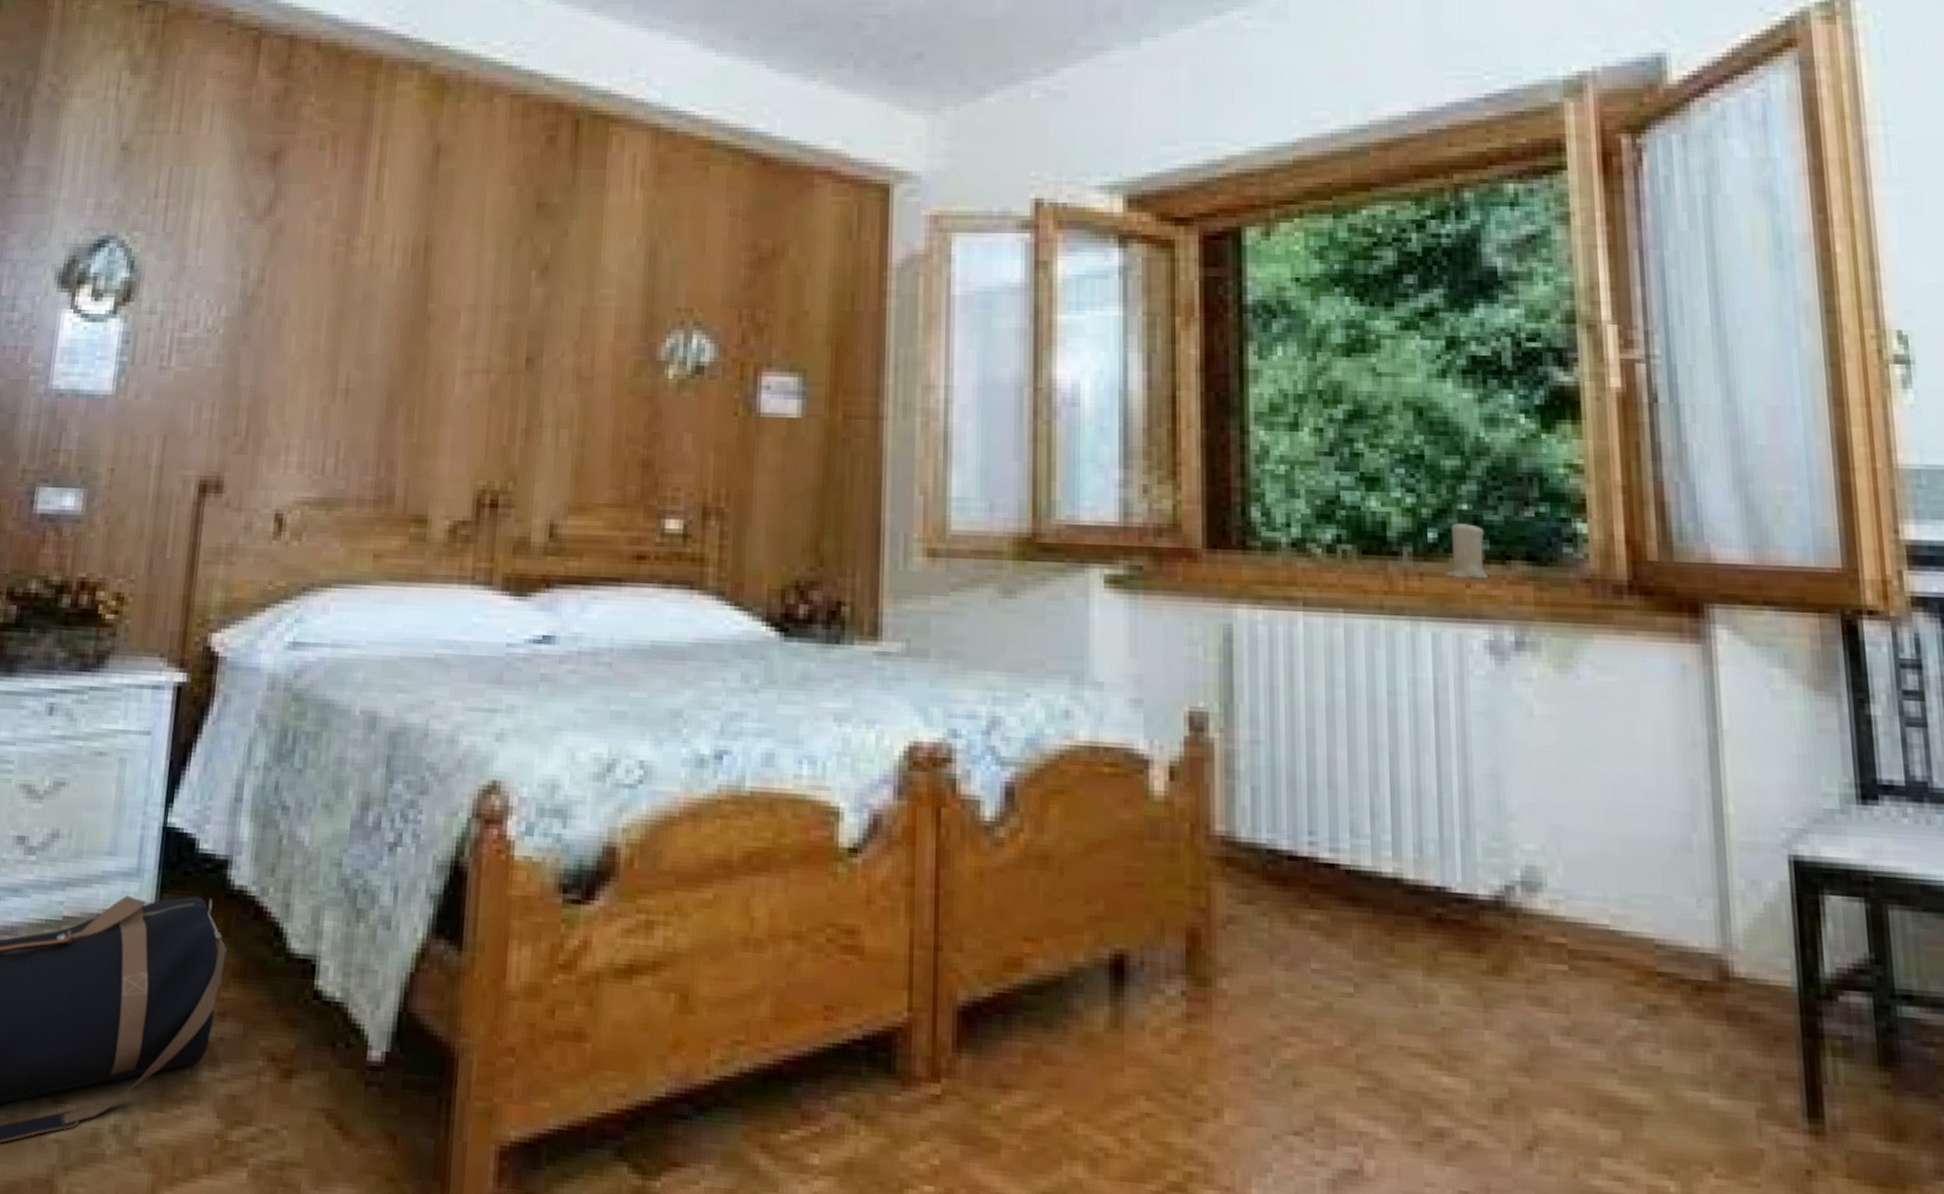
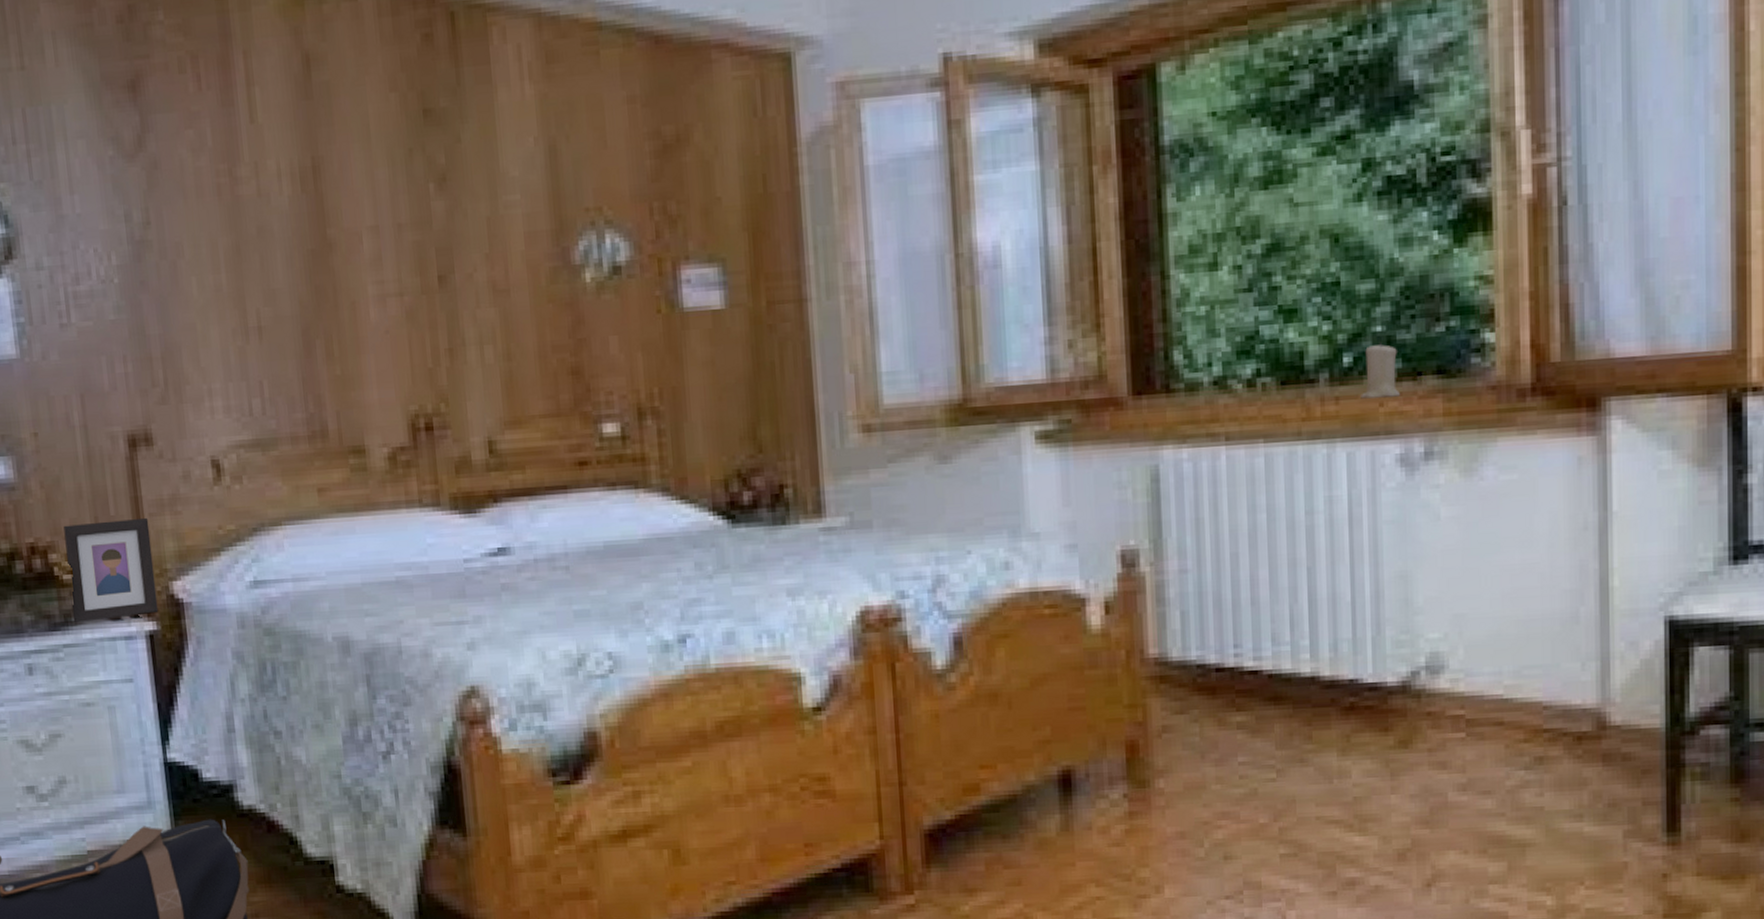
picture frame: none [105,563,202,666] -> present [63,517,159,624]

